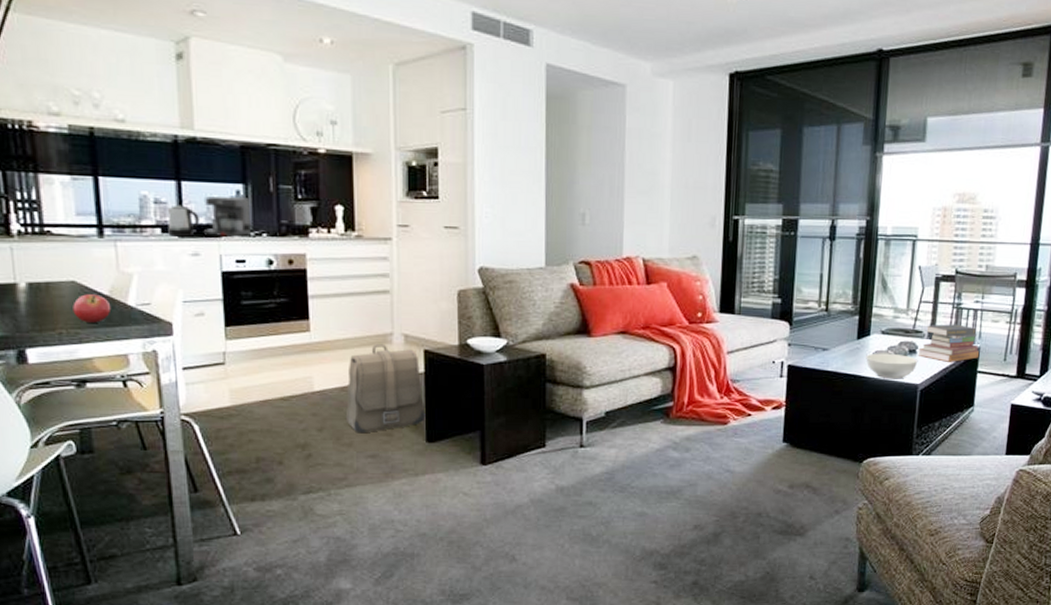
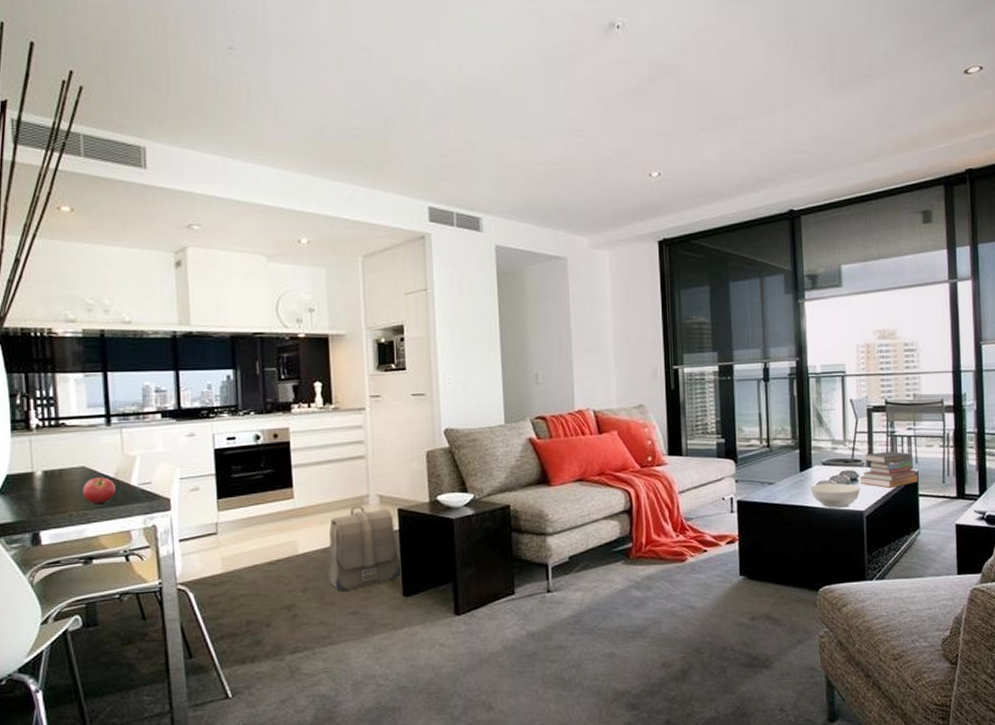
kettle: present [167,204,200,237] -> none [166,392,195,420]
coffee maker: present [203,196,252,238] -> none [198,380,241,419]

